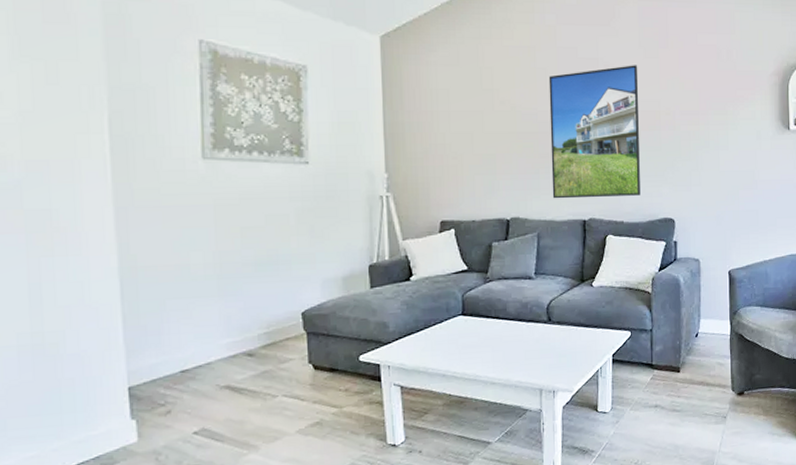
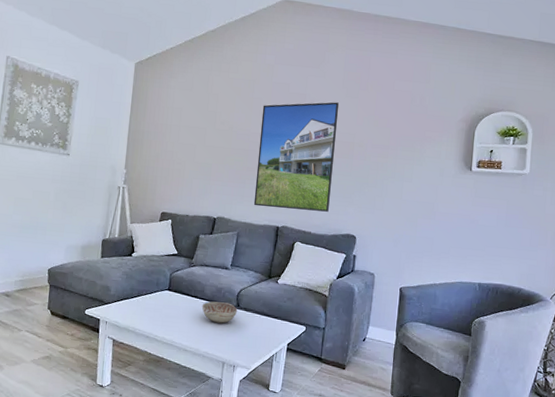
decorative bowl: none [506,318,550,345] -> present [201,301,238,324]

